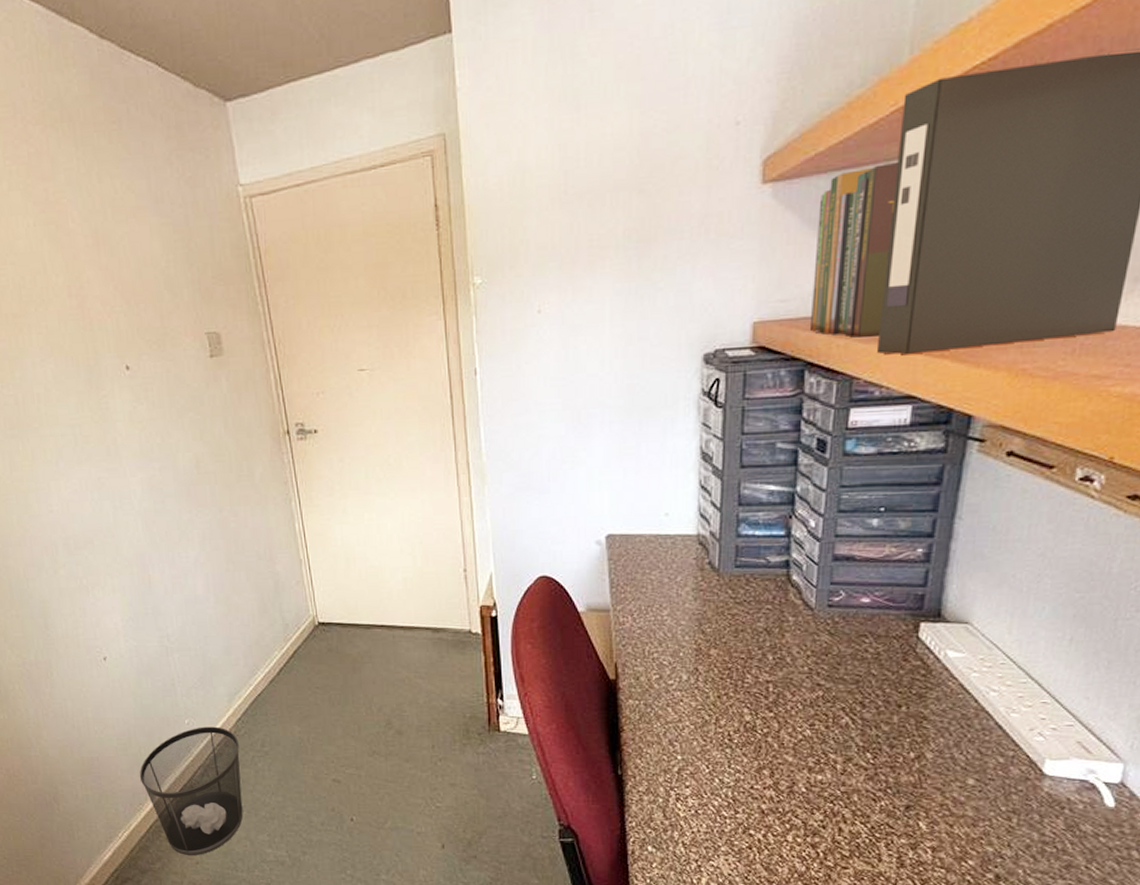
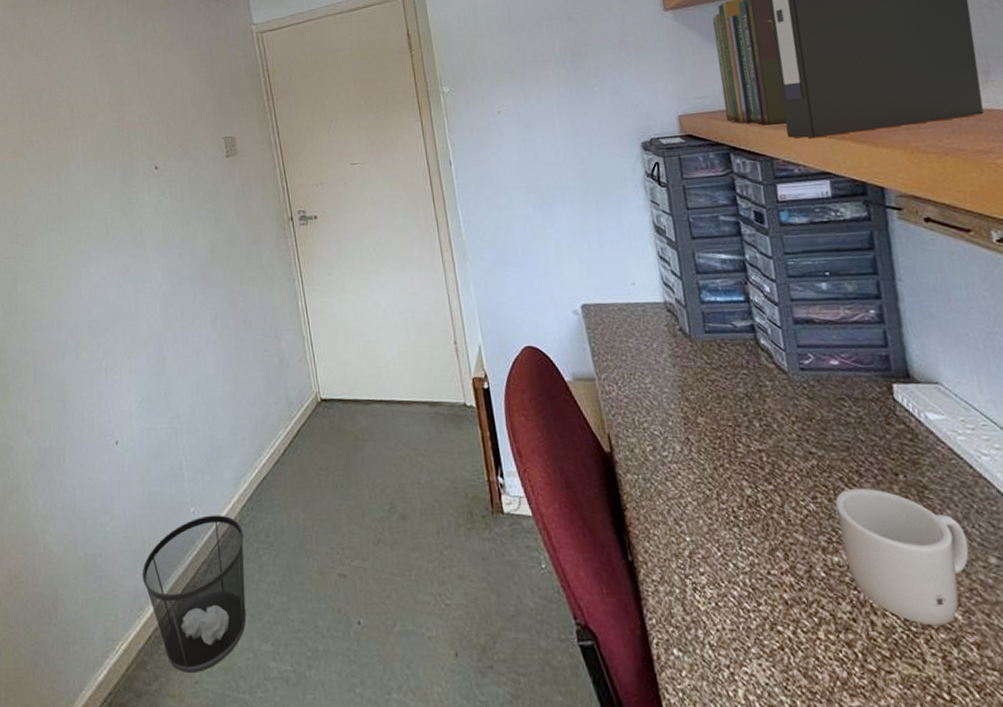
mug: none [829,717,952,833] -> present [835,488,969,626]

